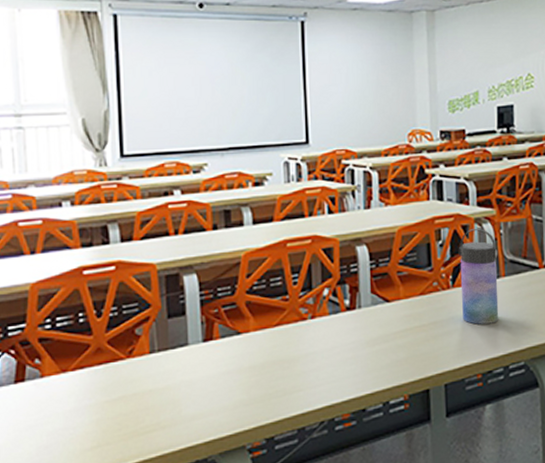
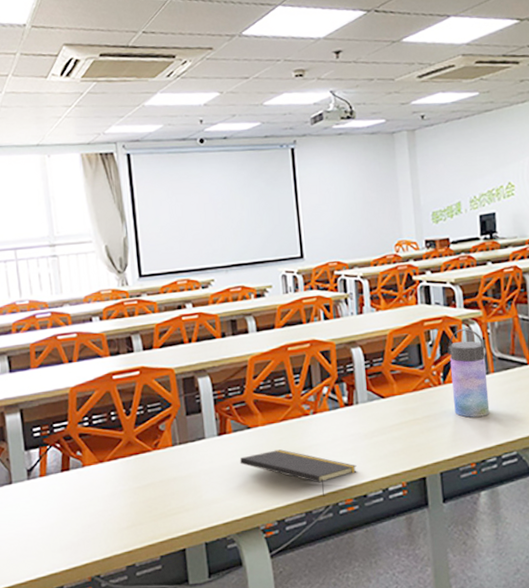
notepad: none [226,358,356,411] -> present [239,449,357,497]

